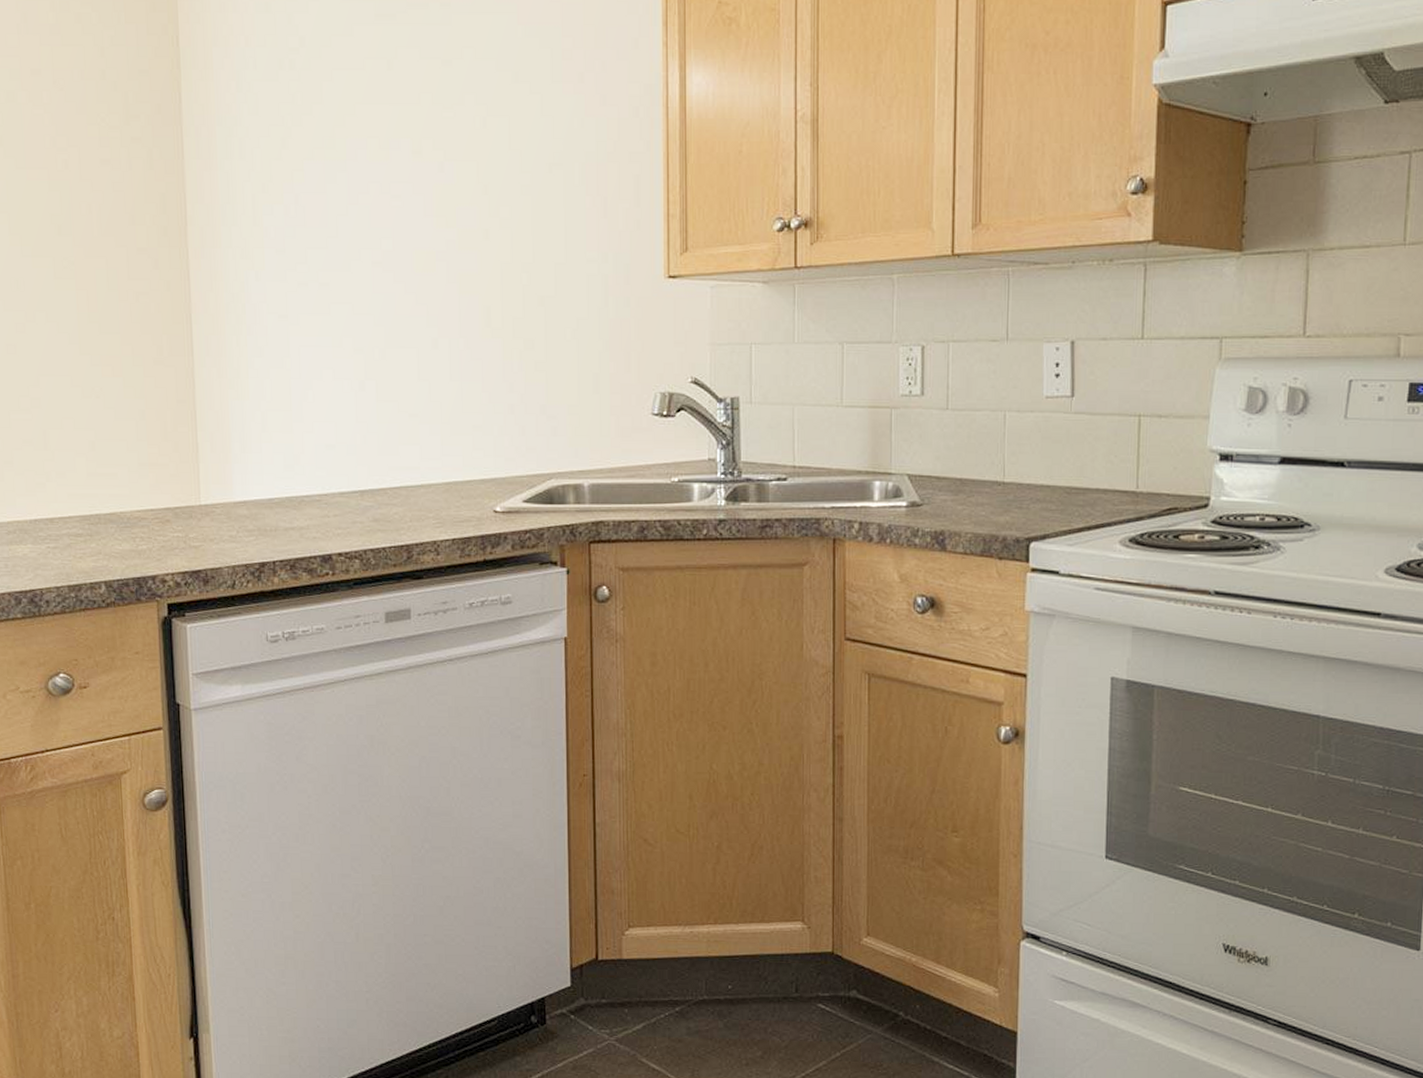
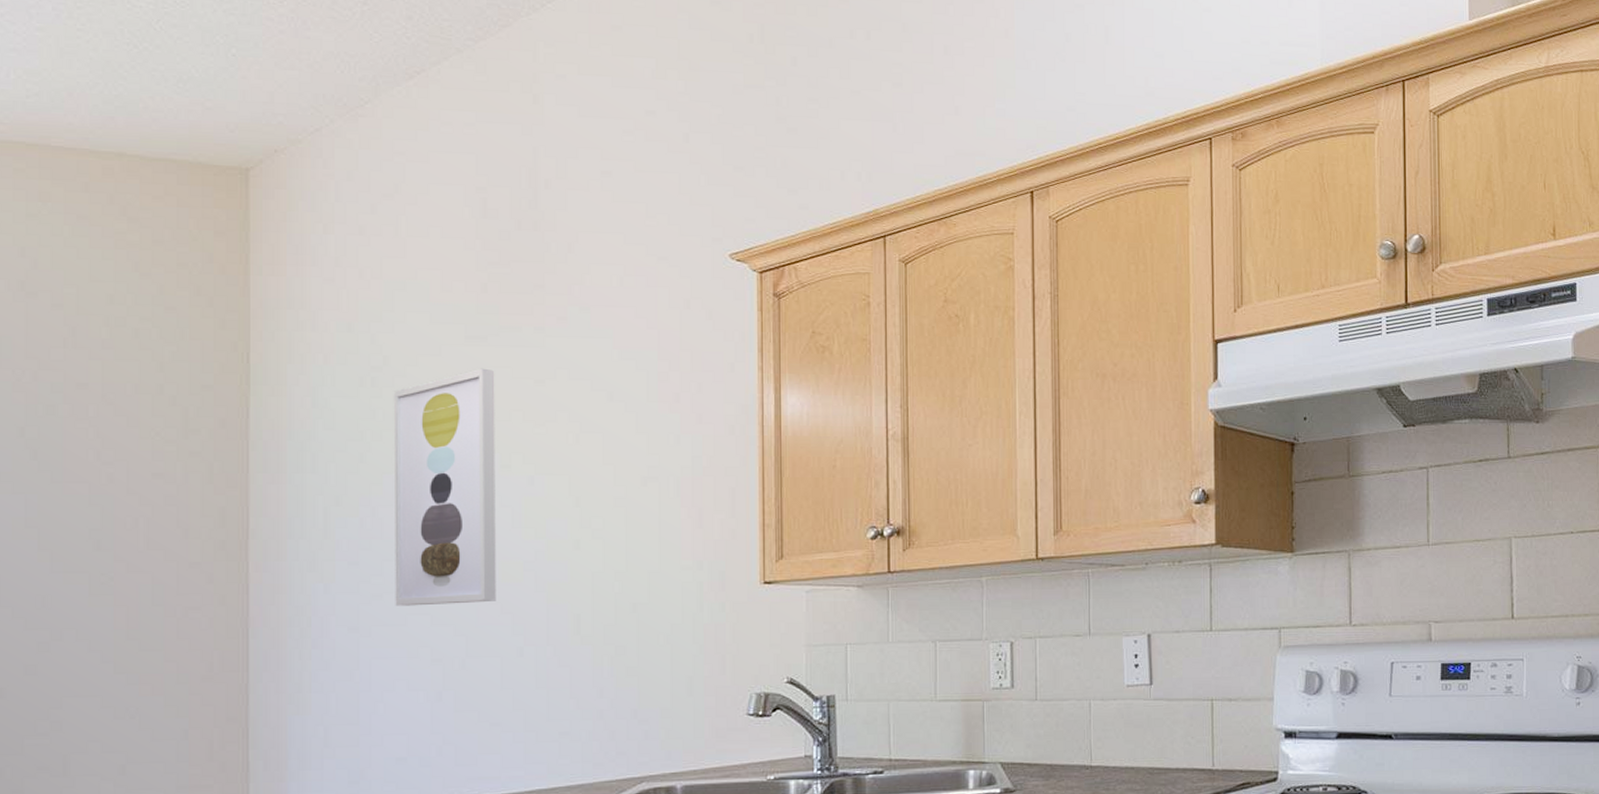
wall art: none [310,48,411,295] -> present [393,368,496,606]

